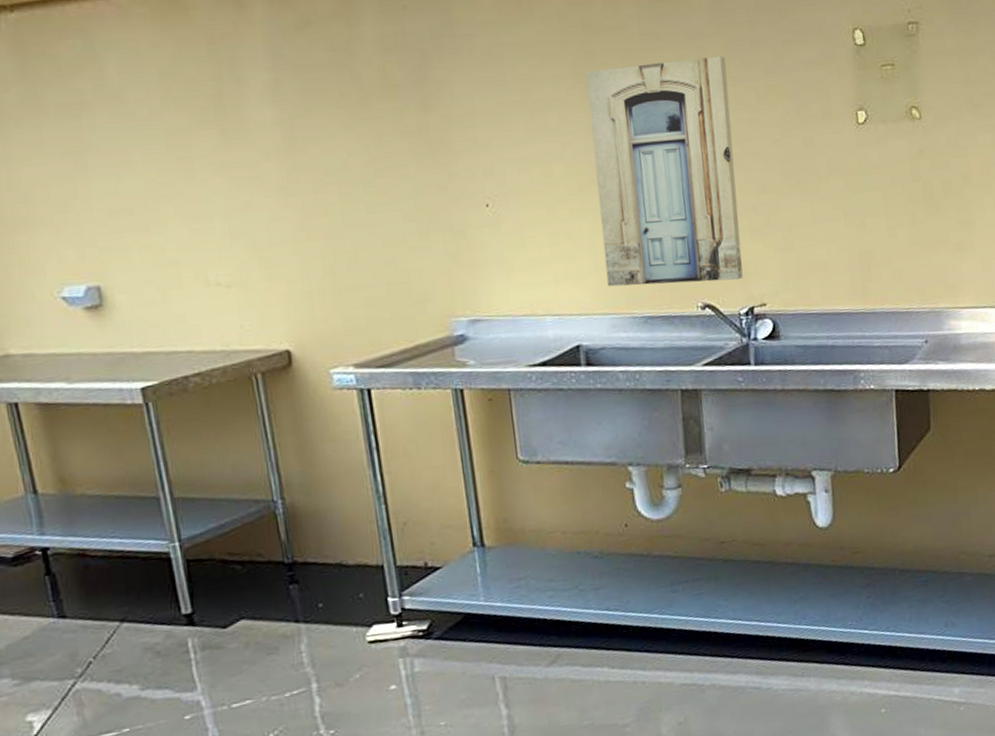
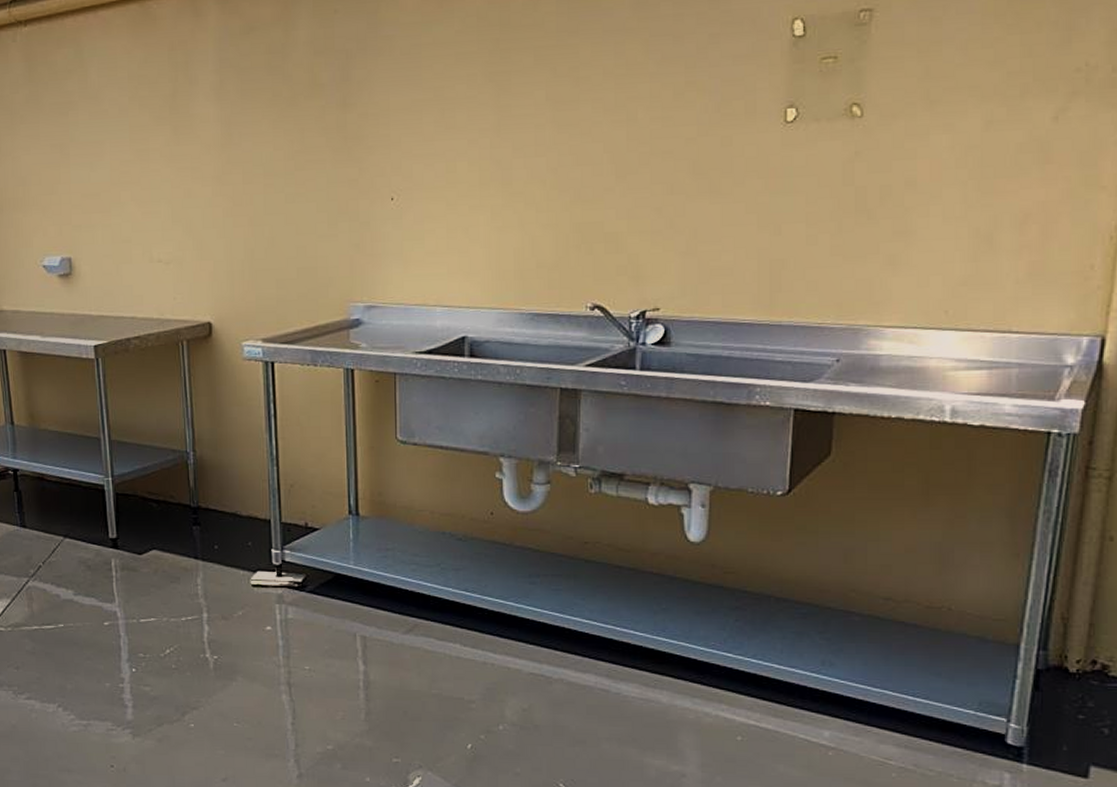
wall art: present [585,56,743,287] -> none [498,51,645,283]

